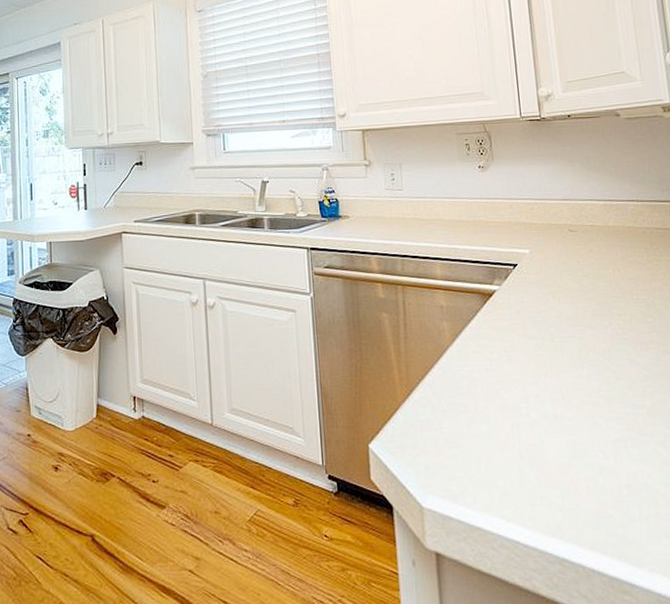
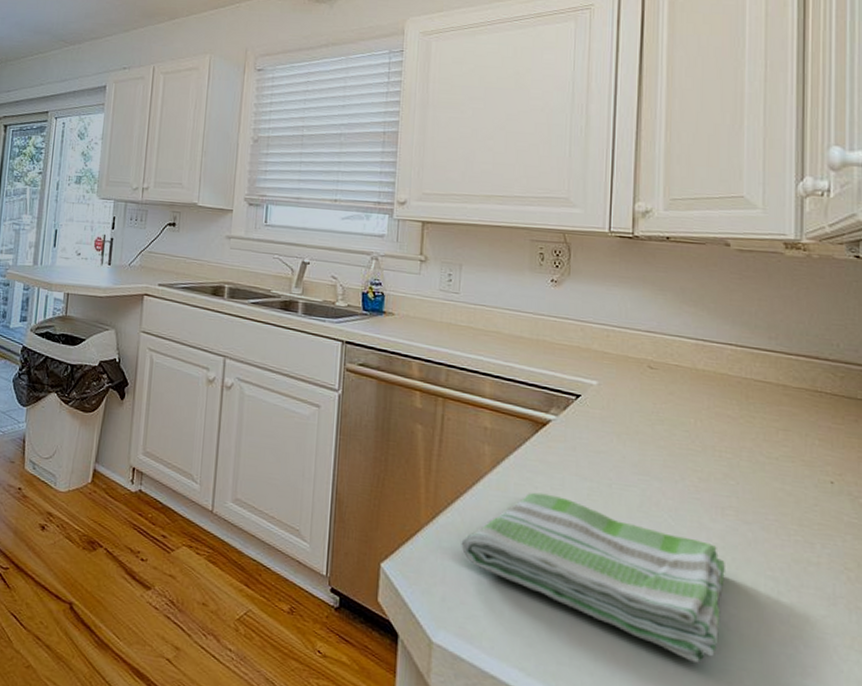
dish towel: none [435,356,659,482] -> present [461,492,725,663]

